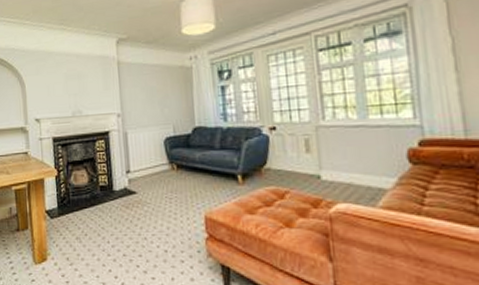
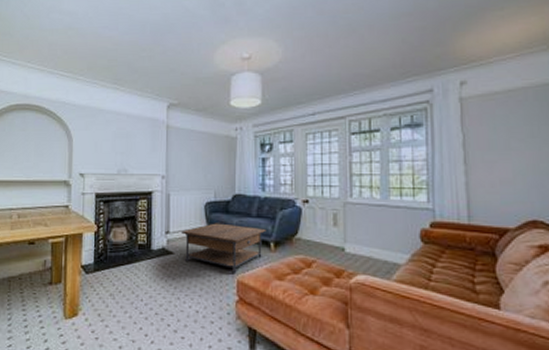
coffee table: none [142,158,232,209] -> present [181,223,266,273]

